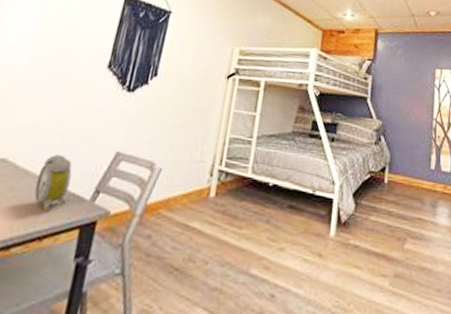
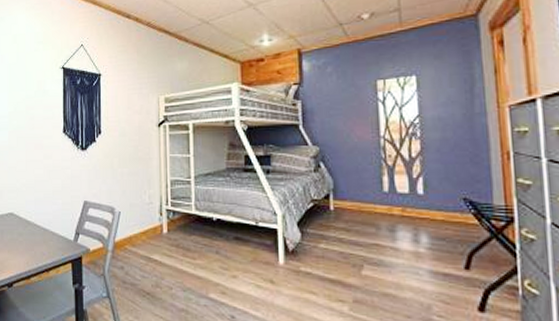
alarm clock: present [34,154,72,212] -> none [35,207,58,251]

